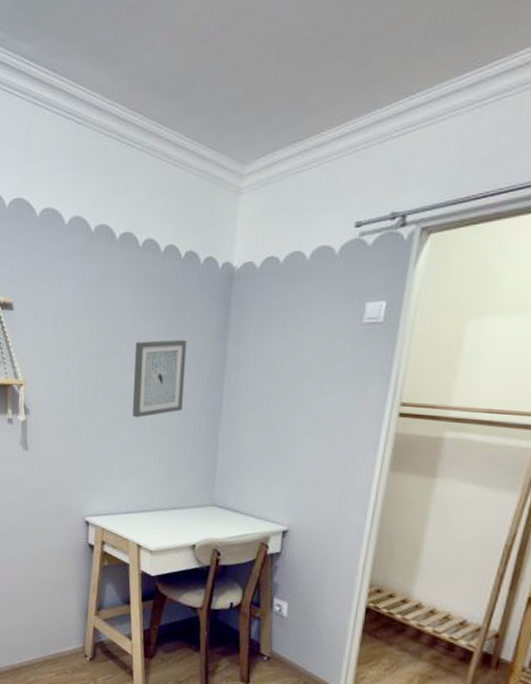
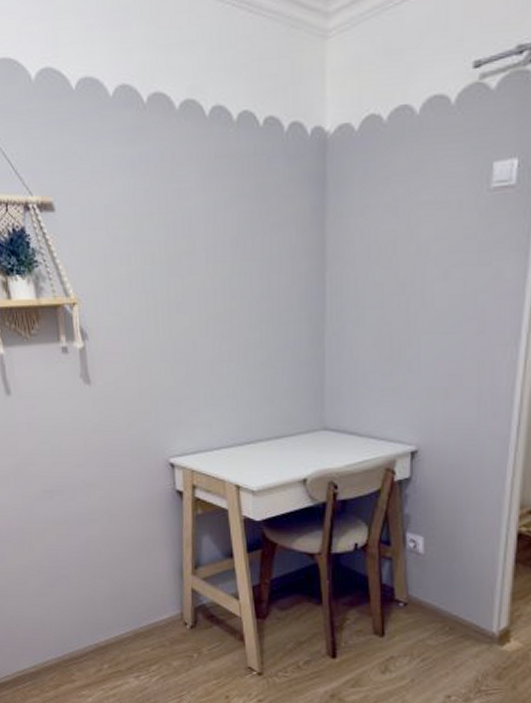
wall art: present [132,339,187,418] -> none [211,228,277,332]

